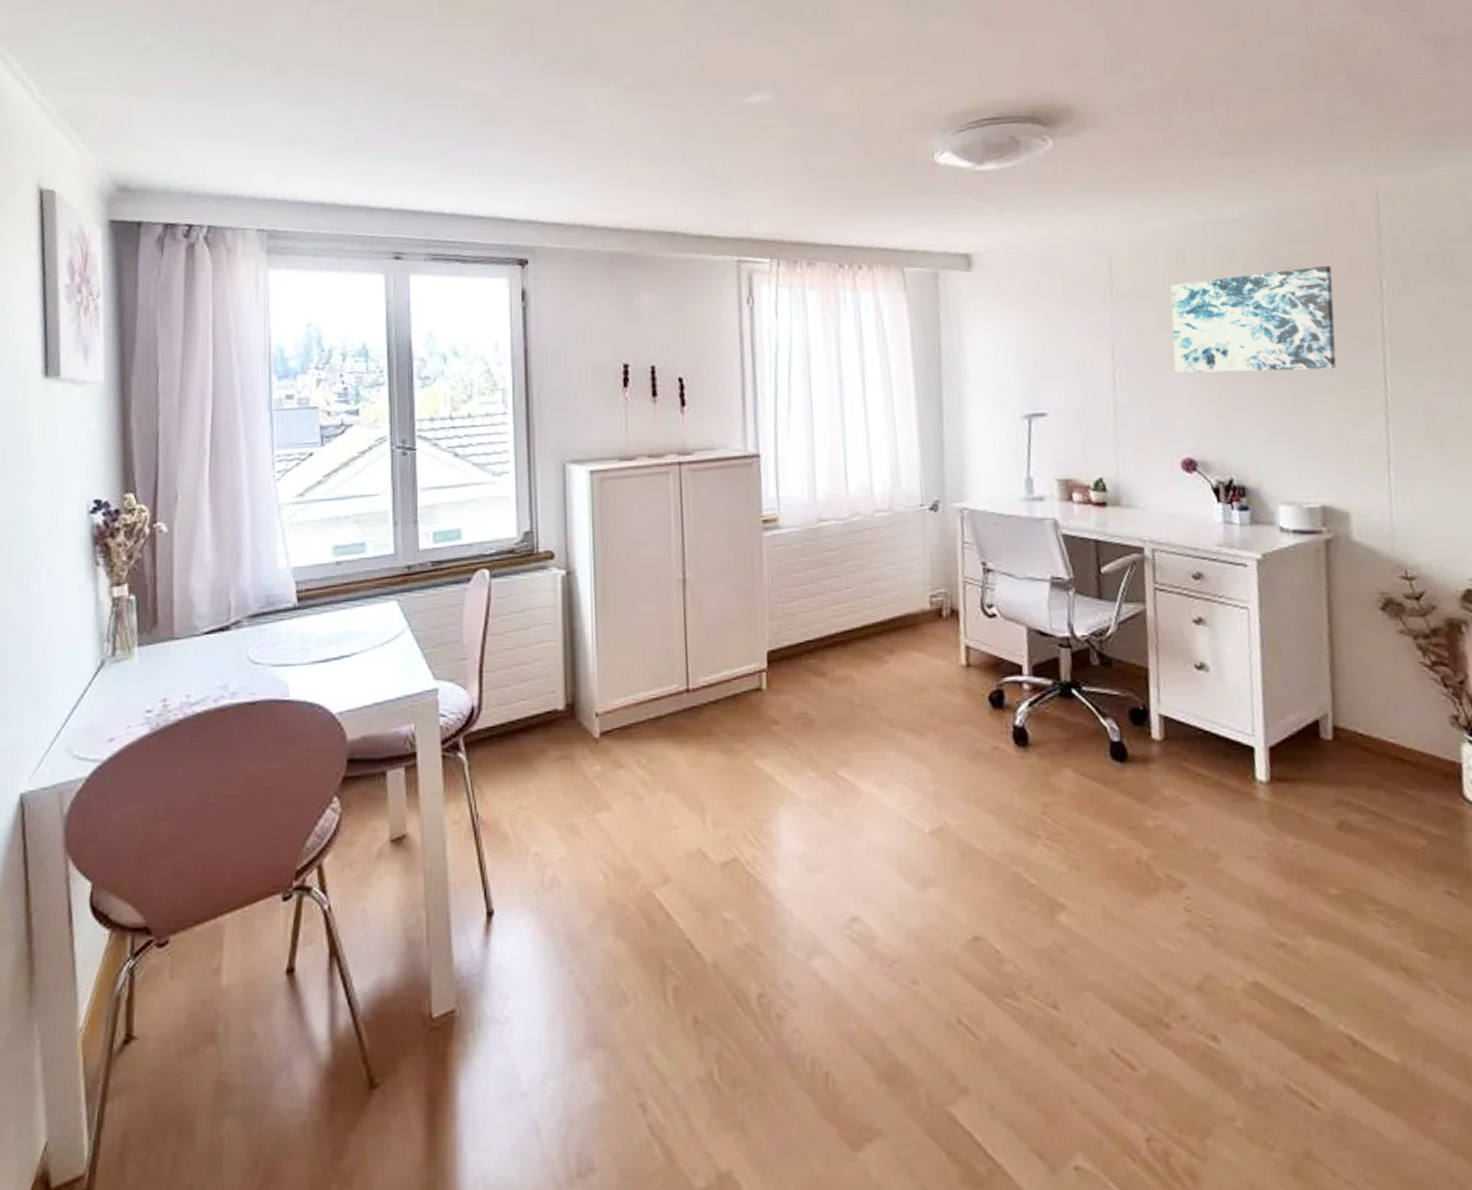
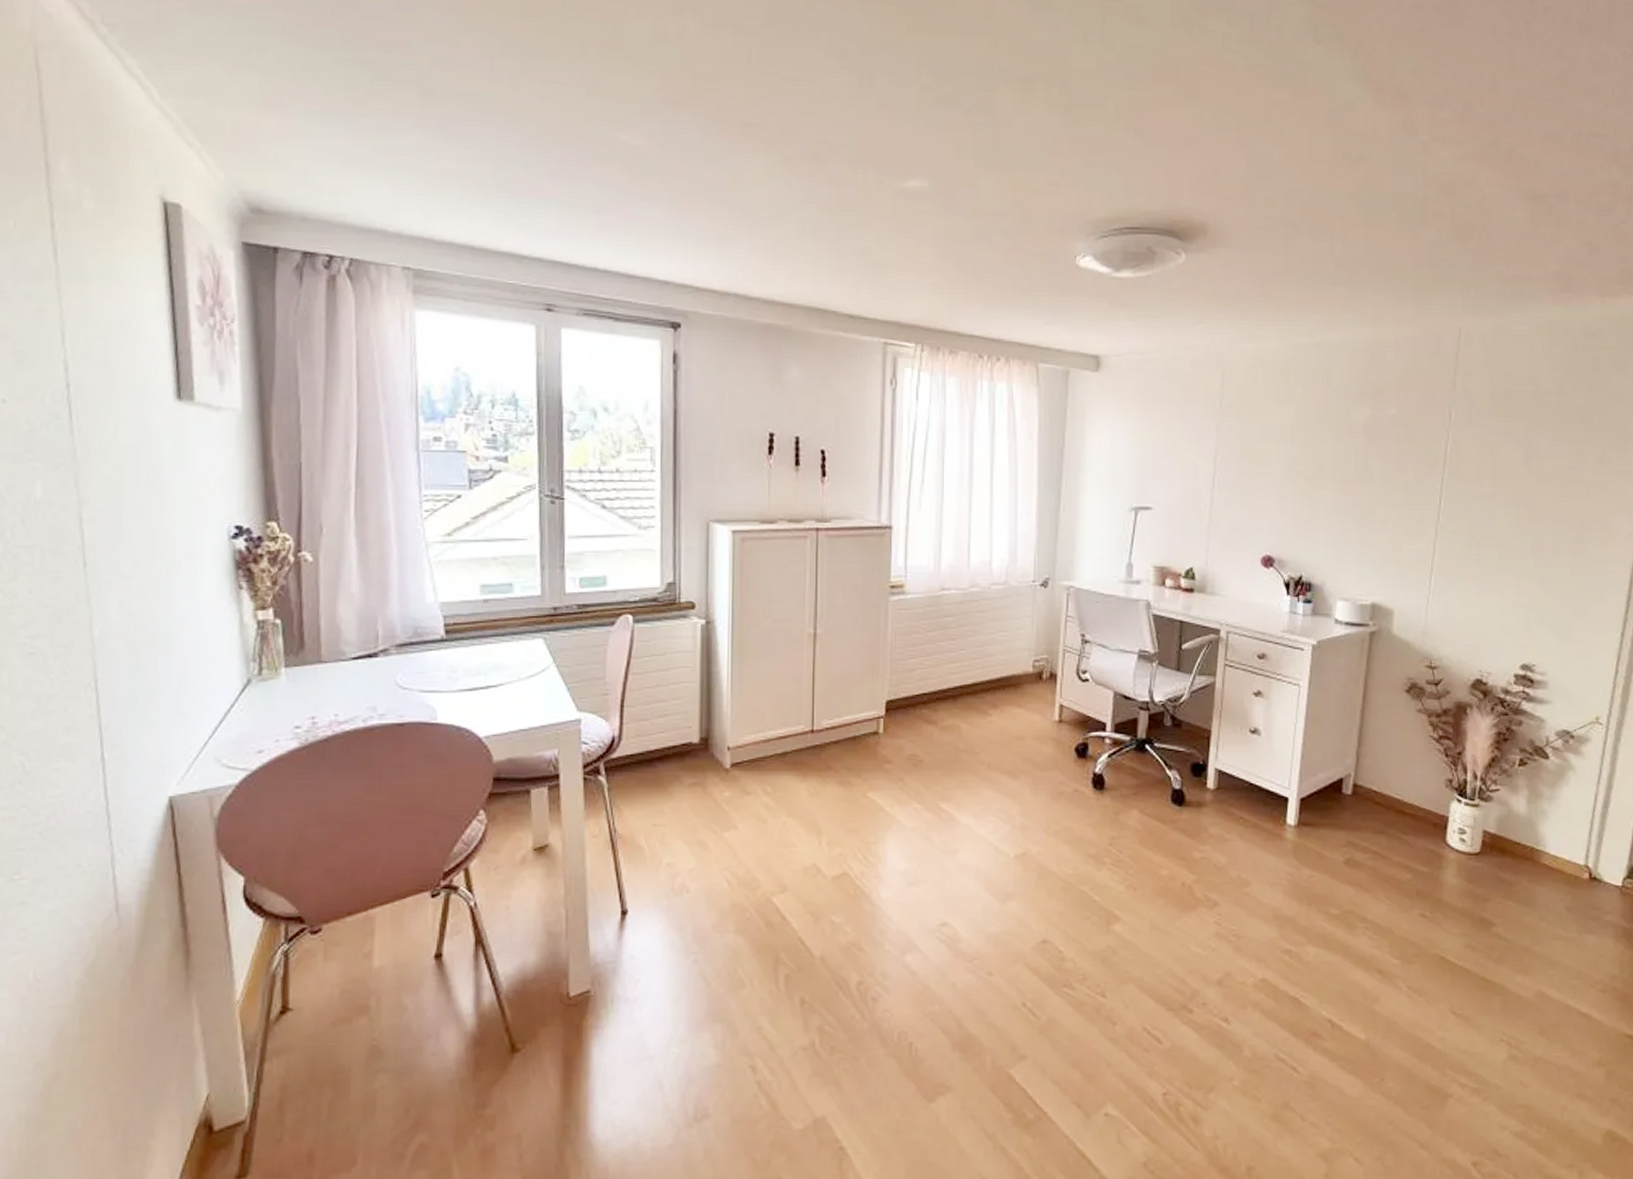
wall art: present [1170,266,1337,373] -> none [1266,394,1411,486]

